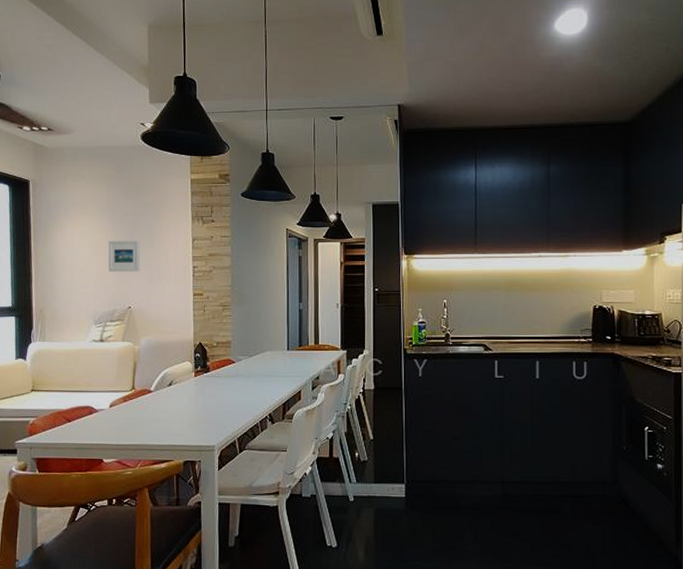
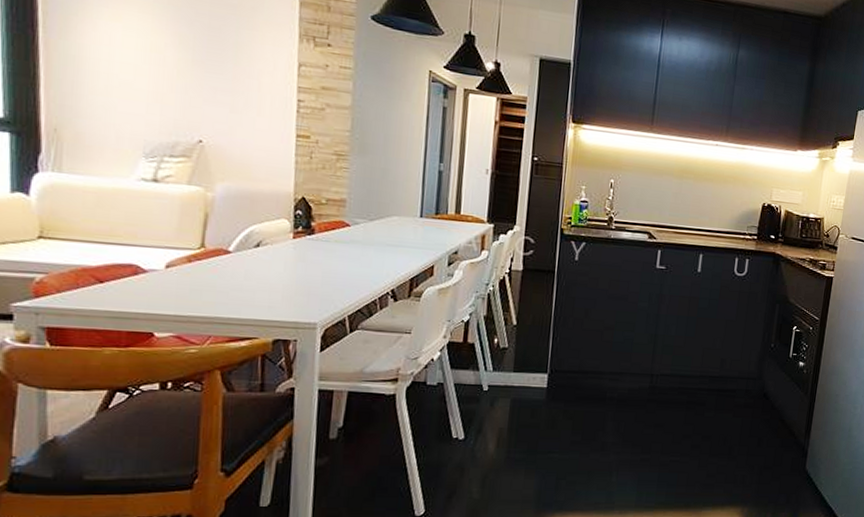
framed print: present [108,240,141,272] -> none [168,47,220,96]

